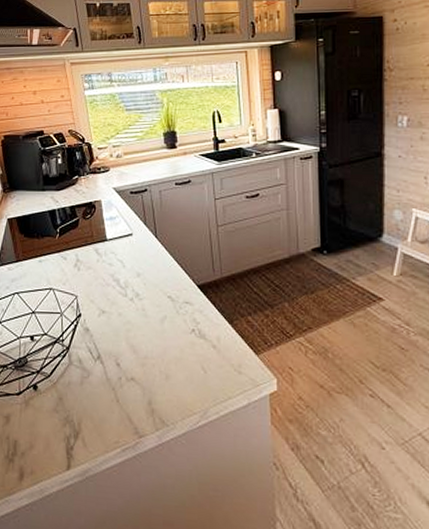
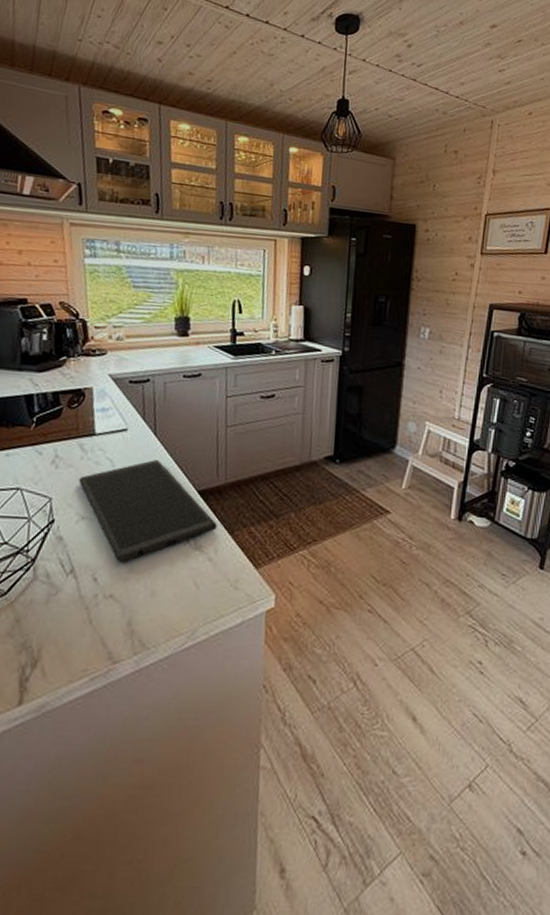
cutting board: none [97,259,217,350] -> present [78,460,217,563]

